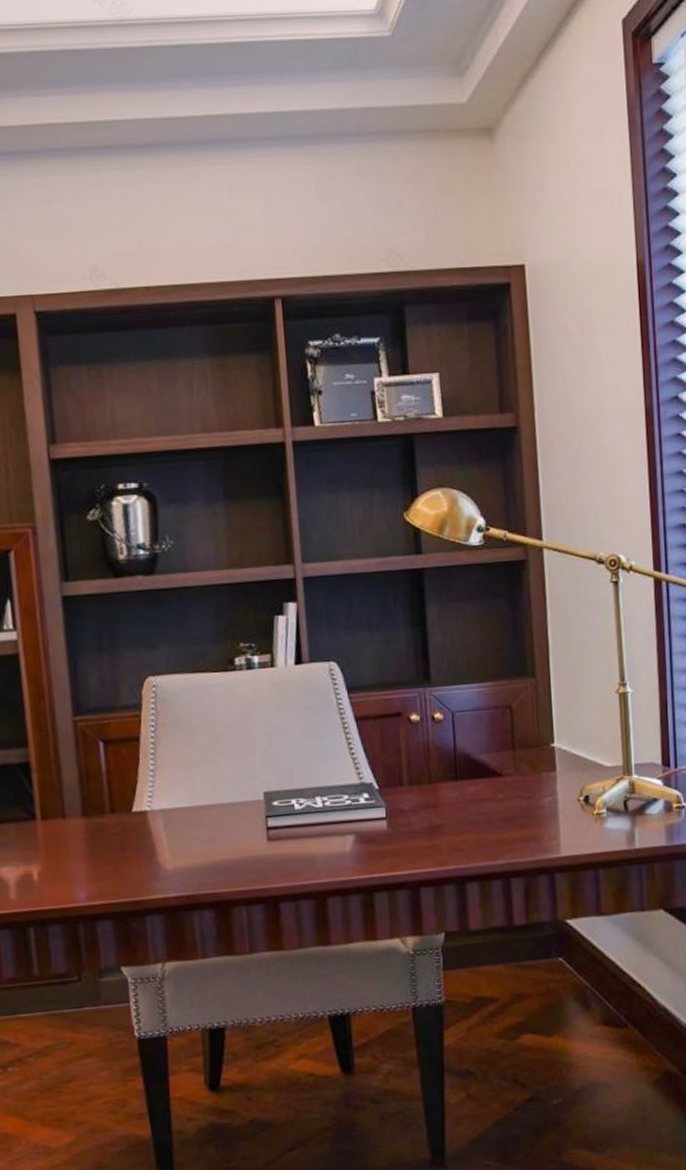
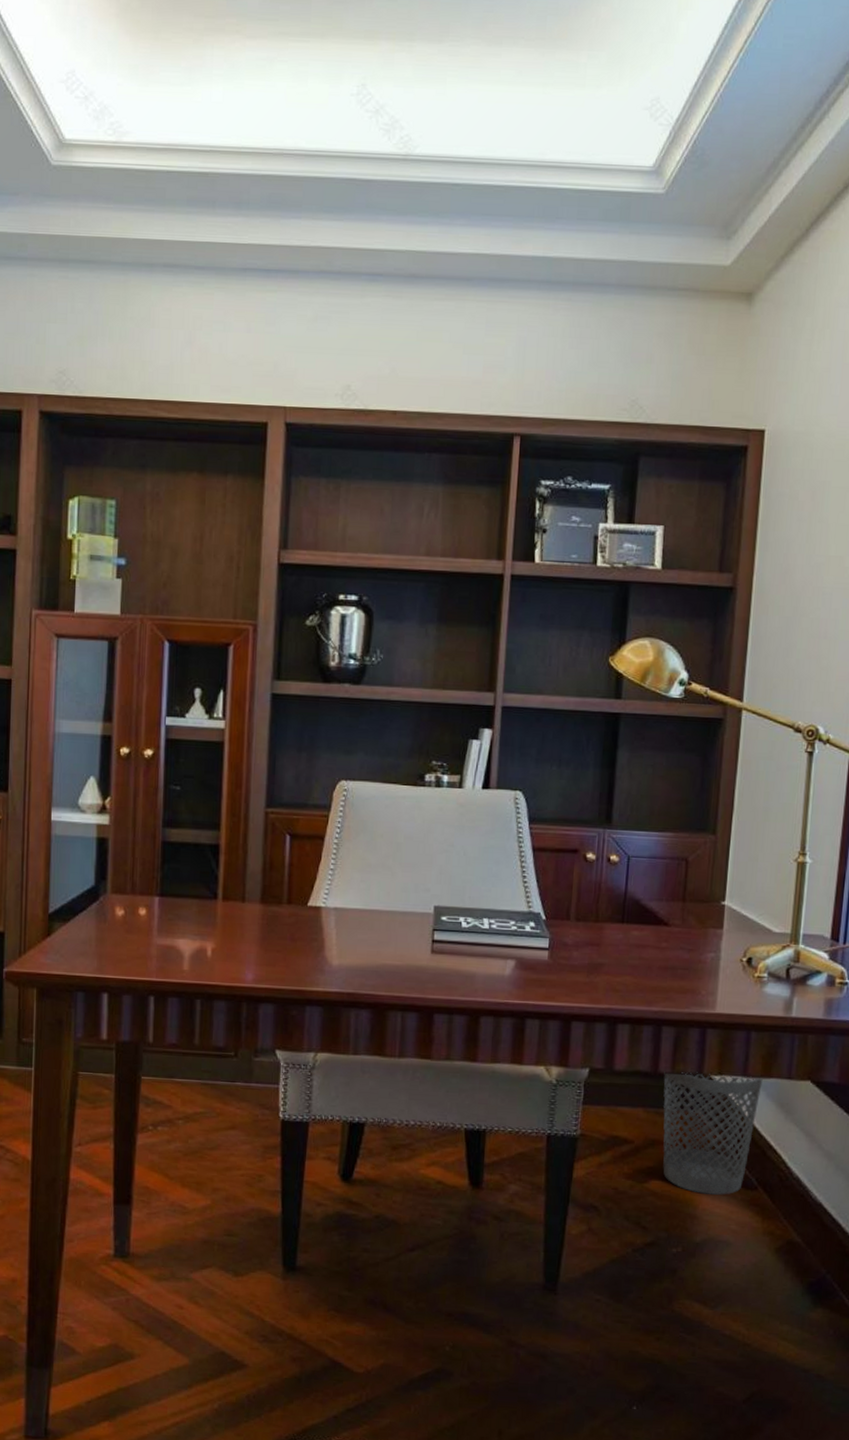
wastebasket: none [519,914,617,1040] -> present [663,1071,763,1195]

